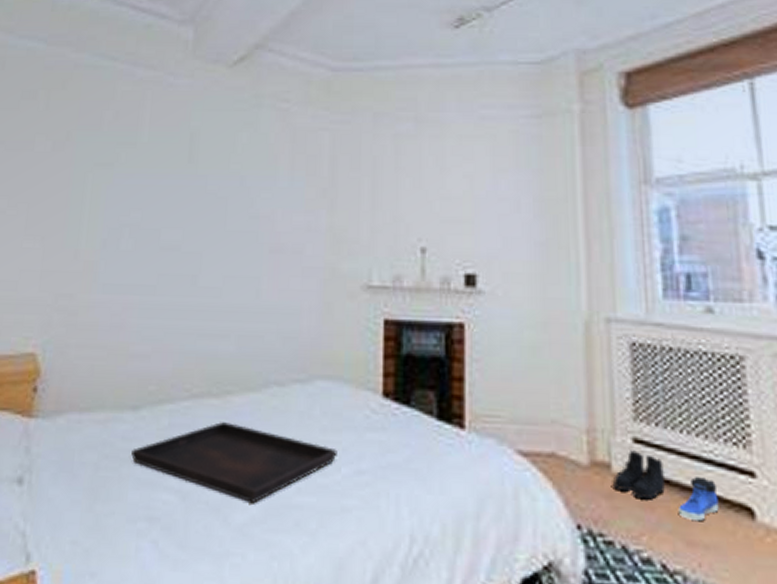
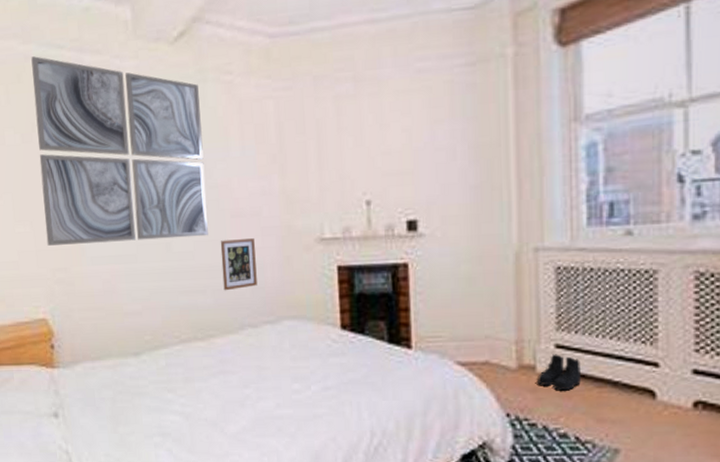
wall art: none [55,65,252,272] -> present [31,56,208,246]
serving tray: present [131,422,337,504] -> none [139,359,307,418]
picture frame: none [250,278,293,338] -> present [220,238,257,291]
sneaker: present [677,477,719,521] -> none [591,370,626,403]

